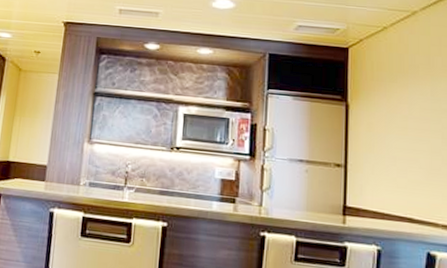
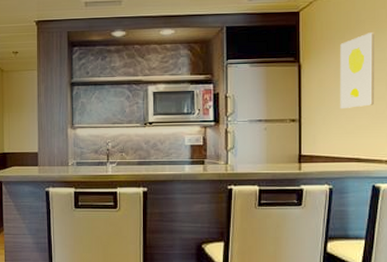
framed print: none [391,79,429,160] -> present [340,32,374,108]

